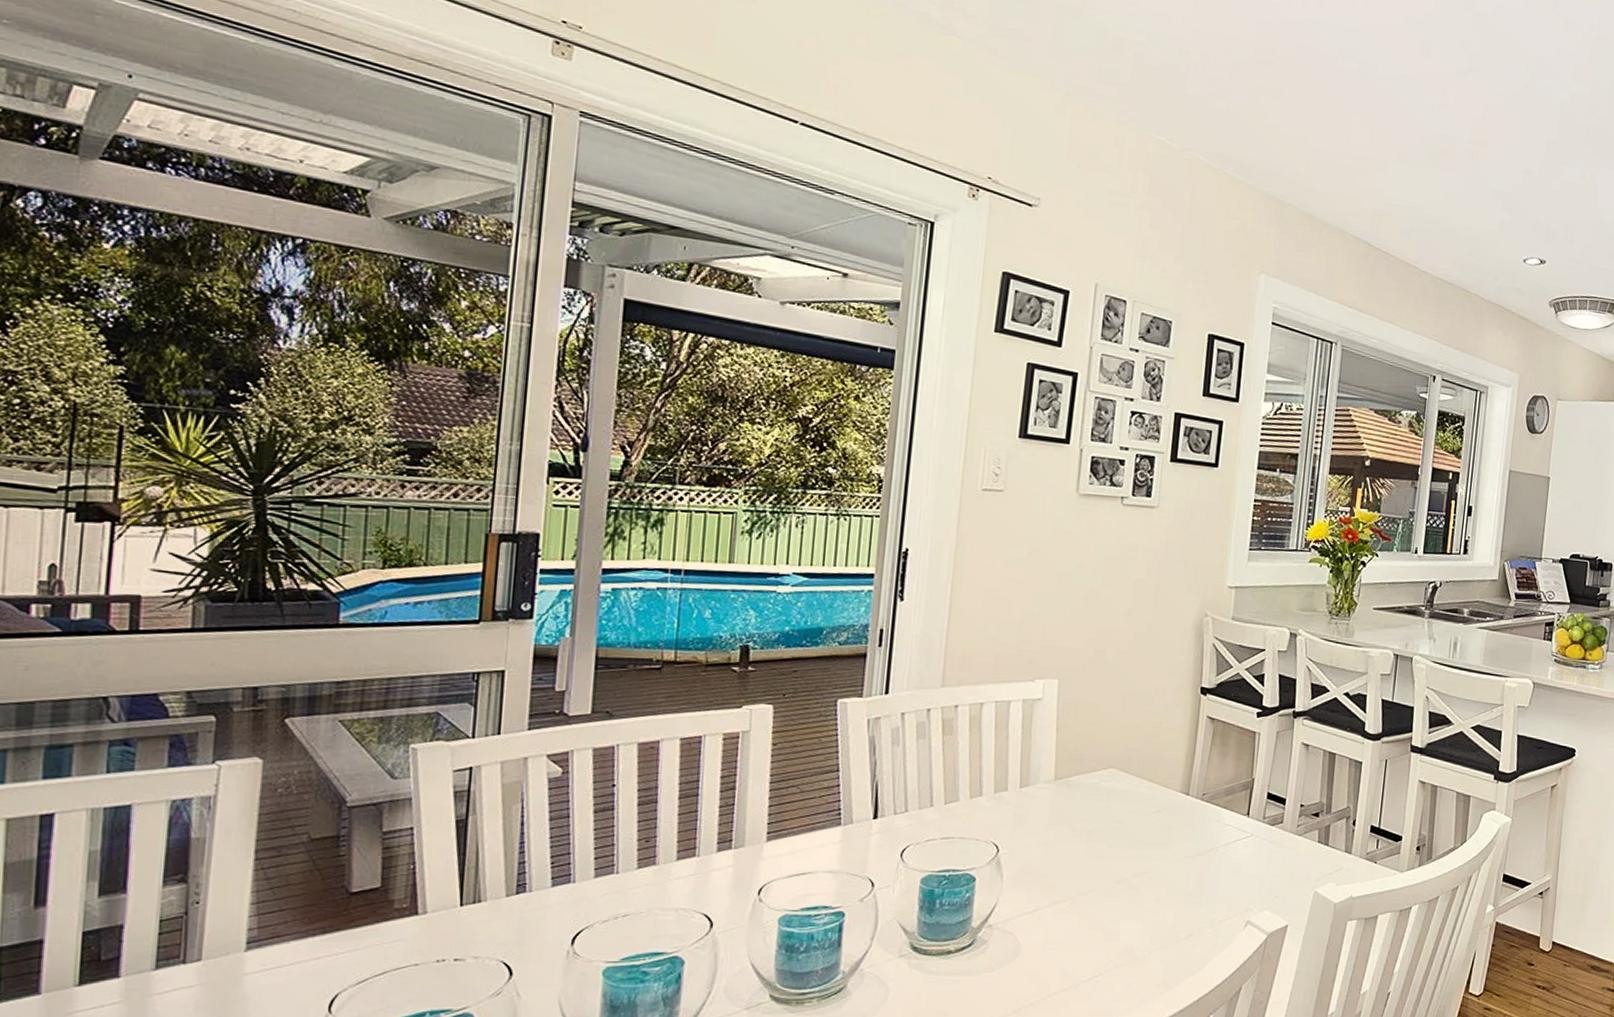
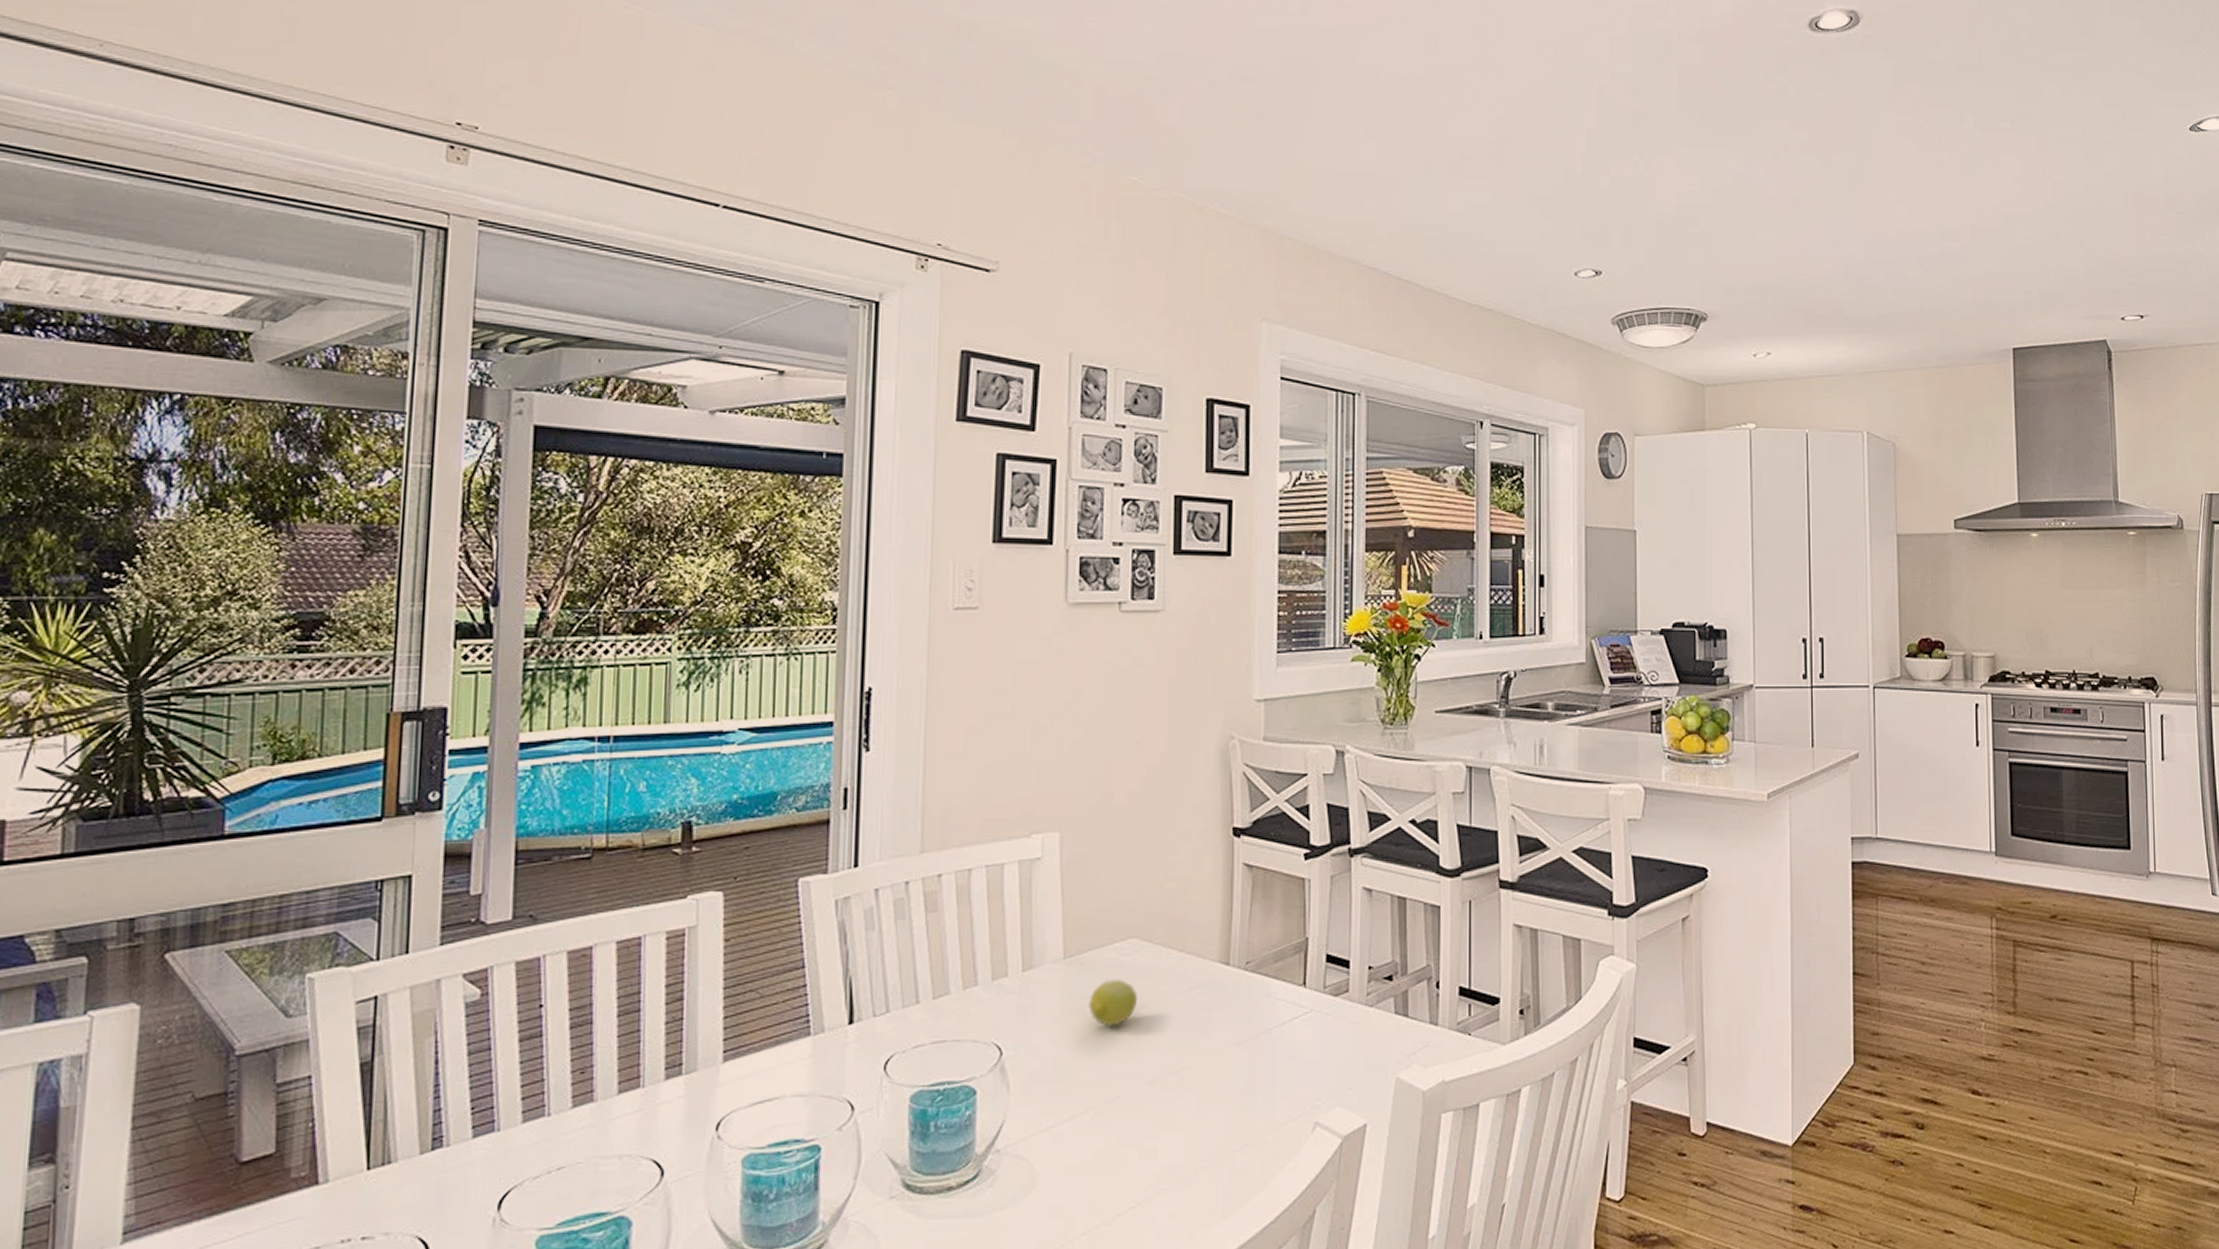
fruit: none [1072,798,1113,836] -> present [1089,978,1138,1027]

